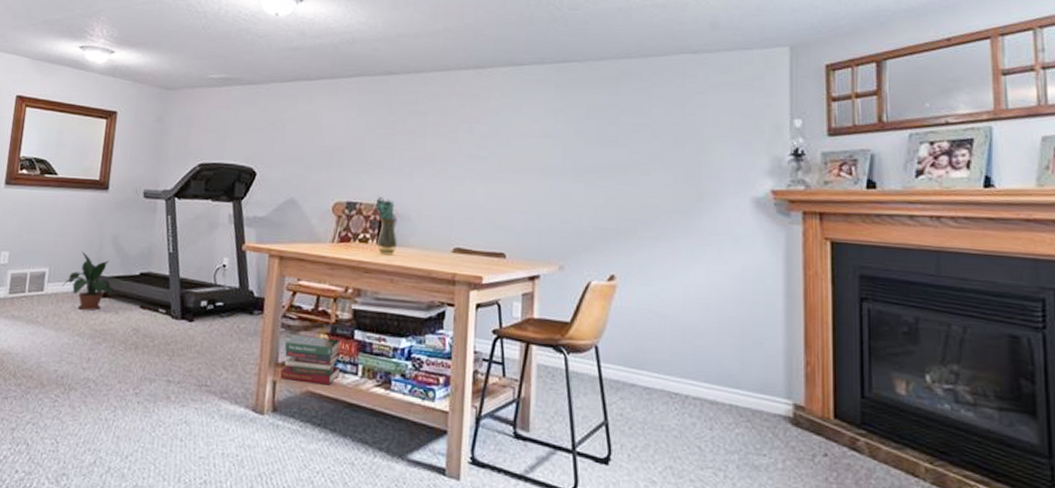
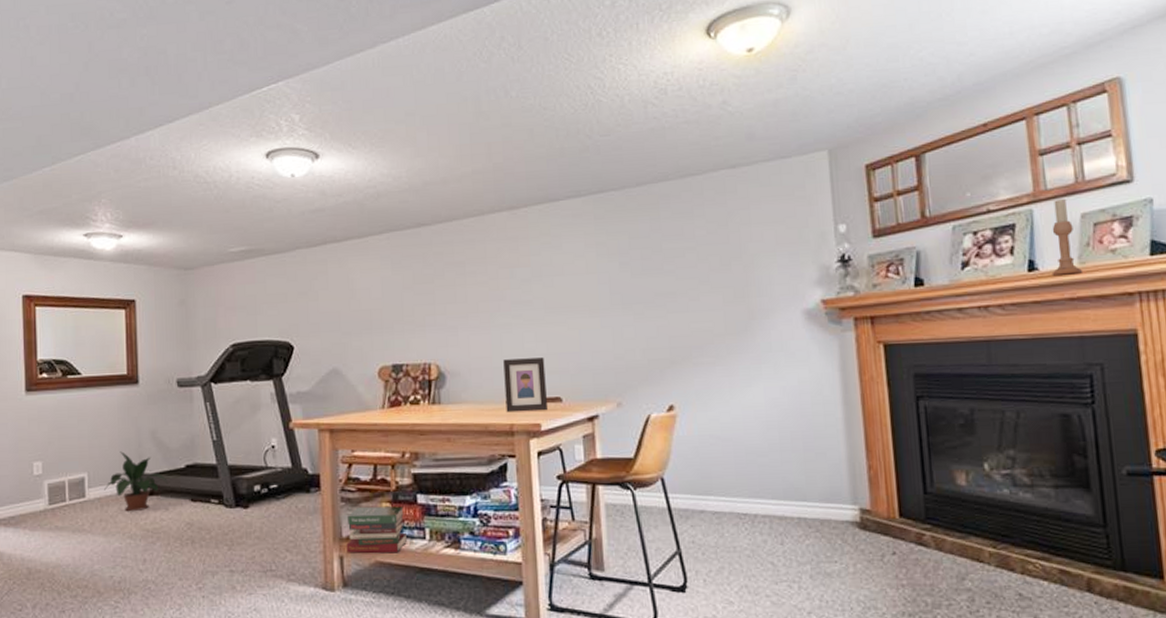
vase: present [375,195,397,256] -> none [422,354,450,415]
picture frame: none [450,210,493,265] -> present [503,357,549,413]
candlestick: none [1008,119,1041,197] -> present [1051,198,1083,277]

